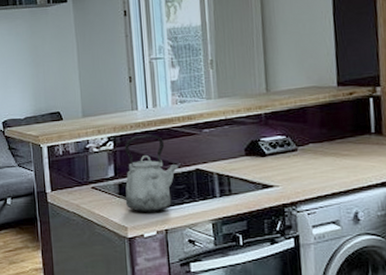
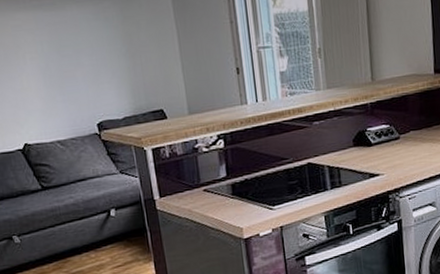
kettle: present [125,134,180,212] -> none [236,130,292,212]

